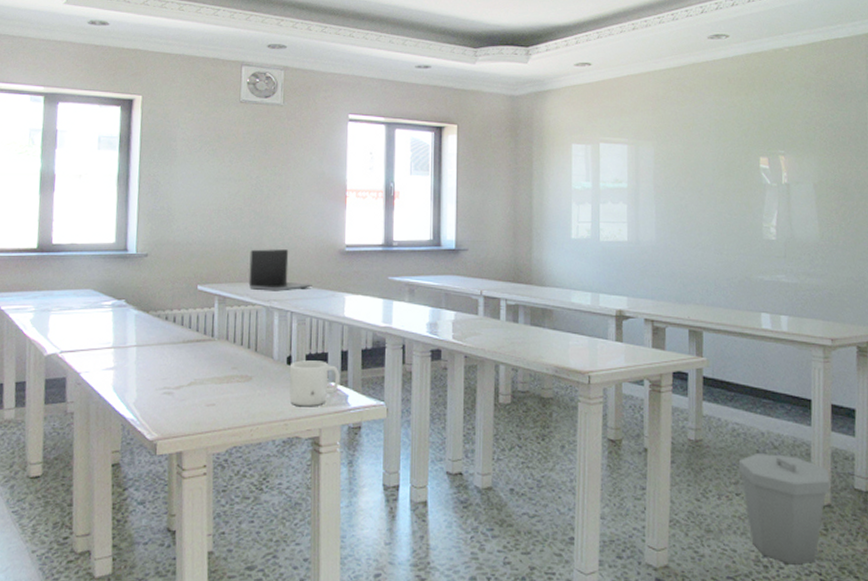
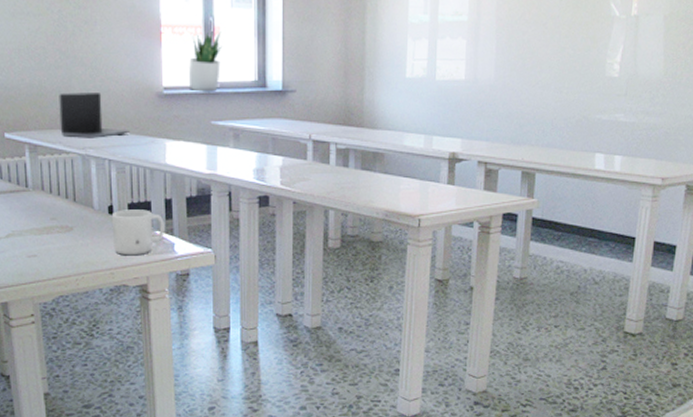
planter: none [370,195,401,251] -> present [189,31,222,93]
trash can: present [738,452,831,565] -> none [559,288,645,386]

